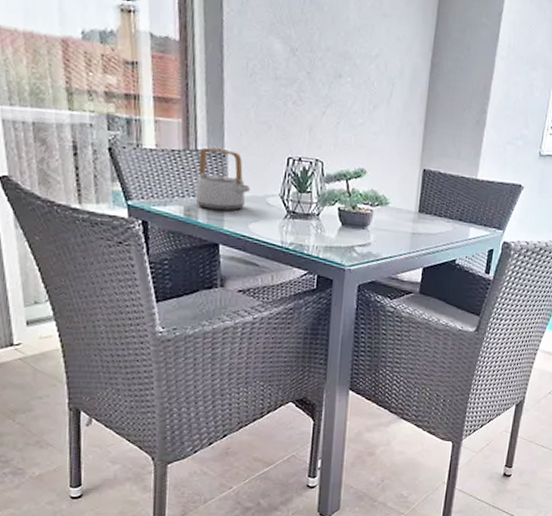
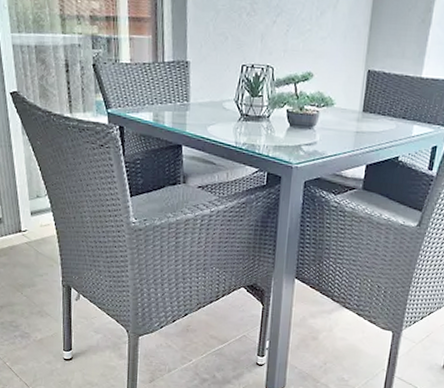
teapot: present [195,147,250,211] -> none [162,59,209,116]

